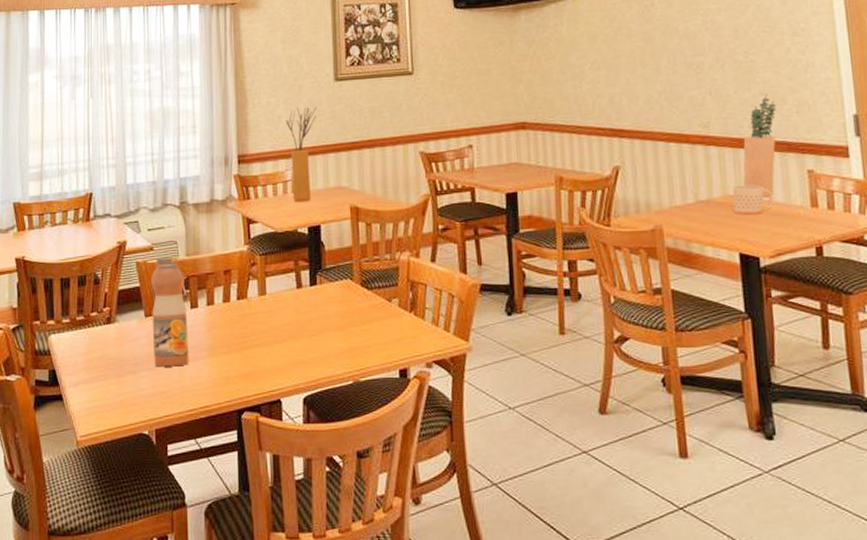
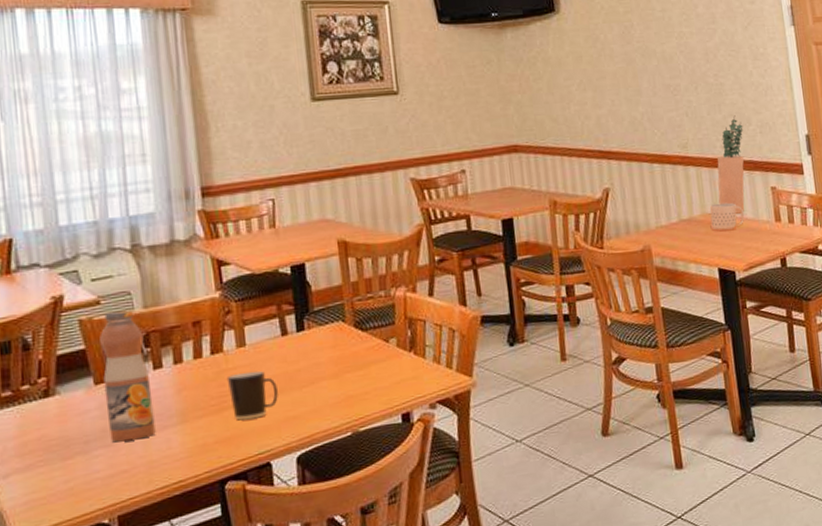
mug: none [248,317,291,360] -> present [226,371,278,421]
vase: present [286,107,317,203] -> none [257,130,294,239]

